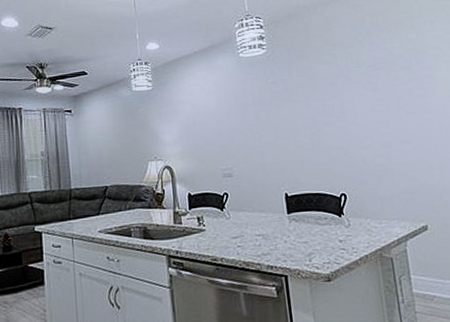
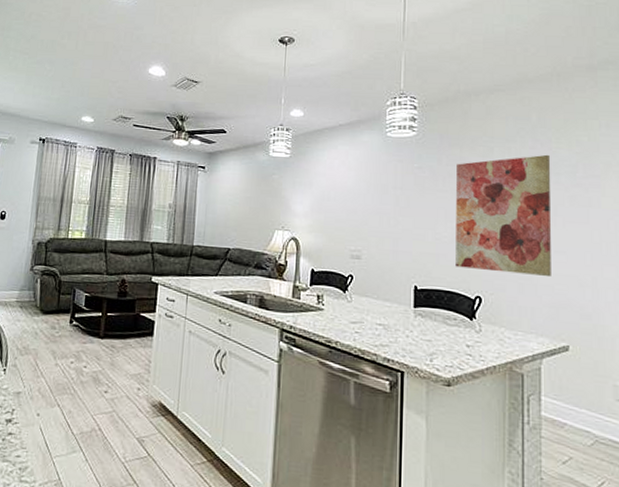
wall art: none [306,54,403,170] -> present [456,154,552,277]

